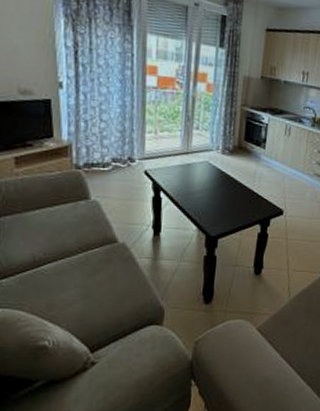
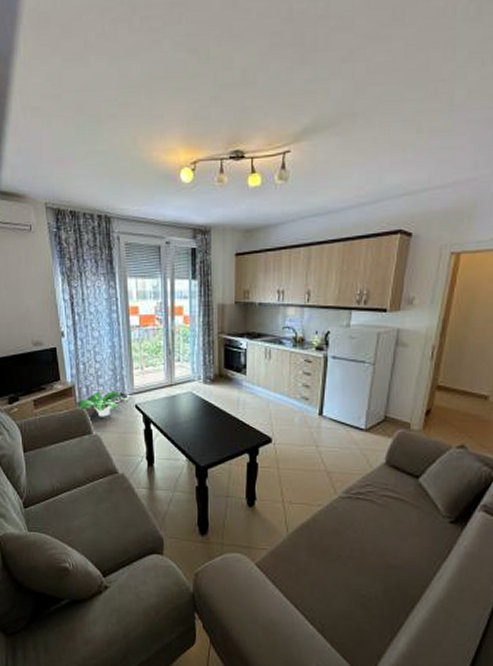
potted plant: none [74,153,136,182] -> present [78,390,127,417]

